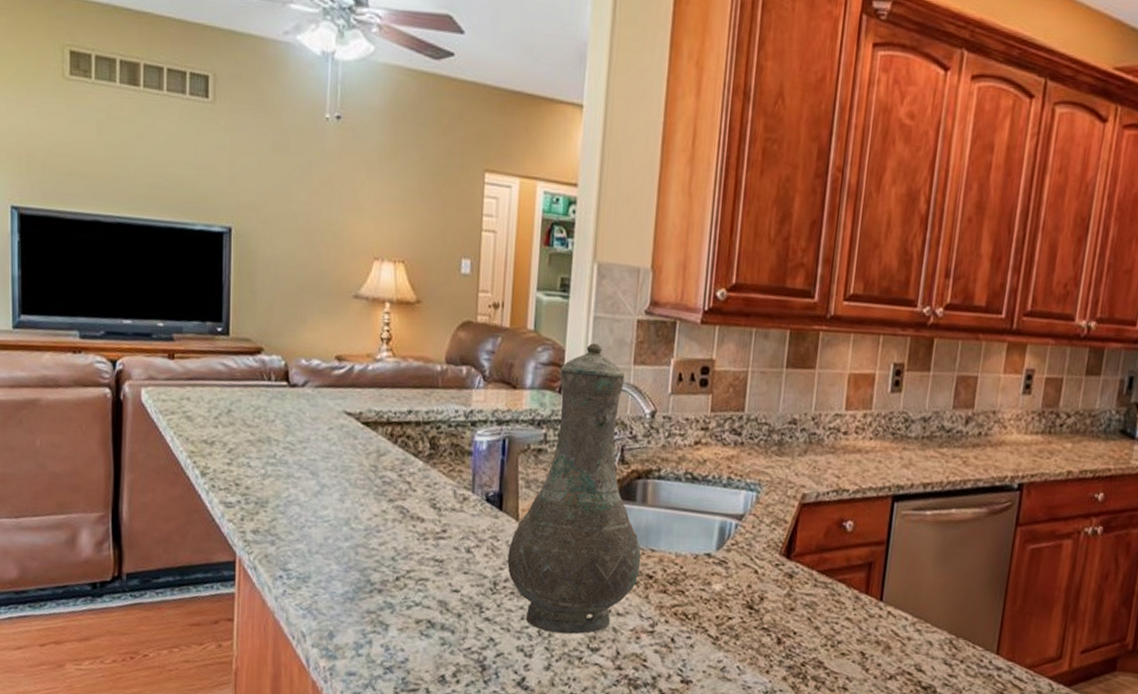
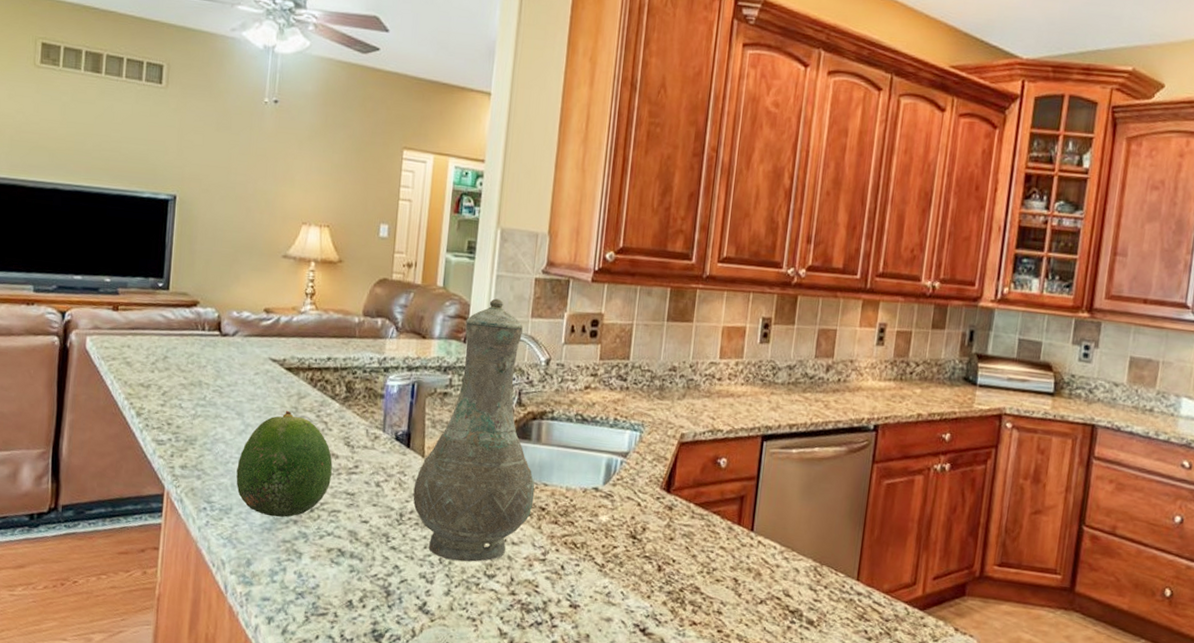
fruit: none [313,469,418,586] -> present [236,410,332,517]

